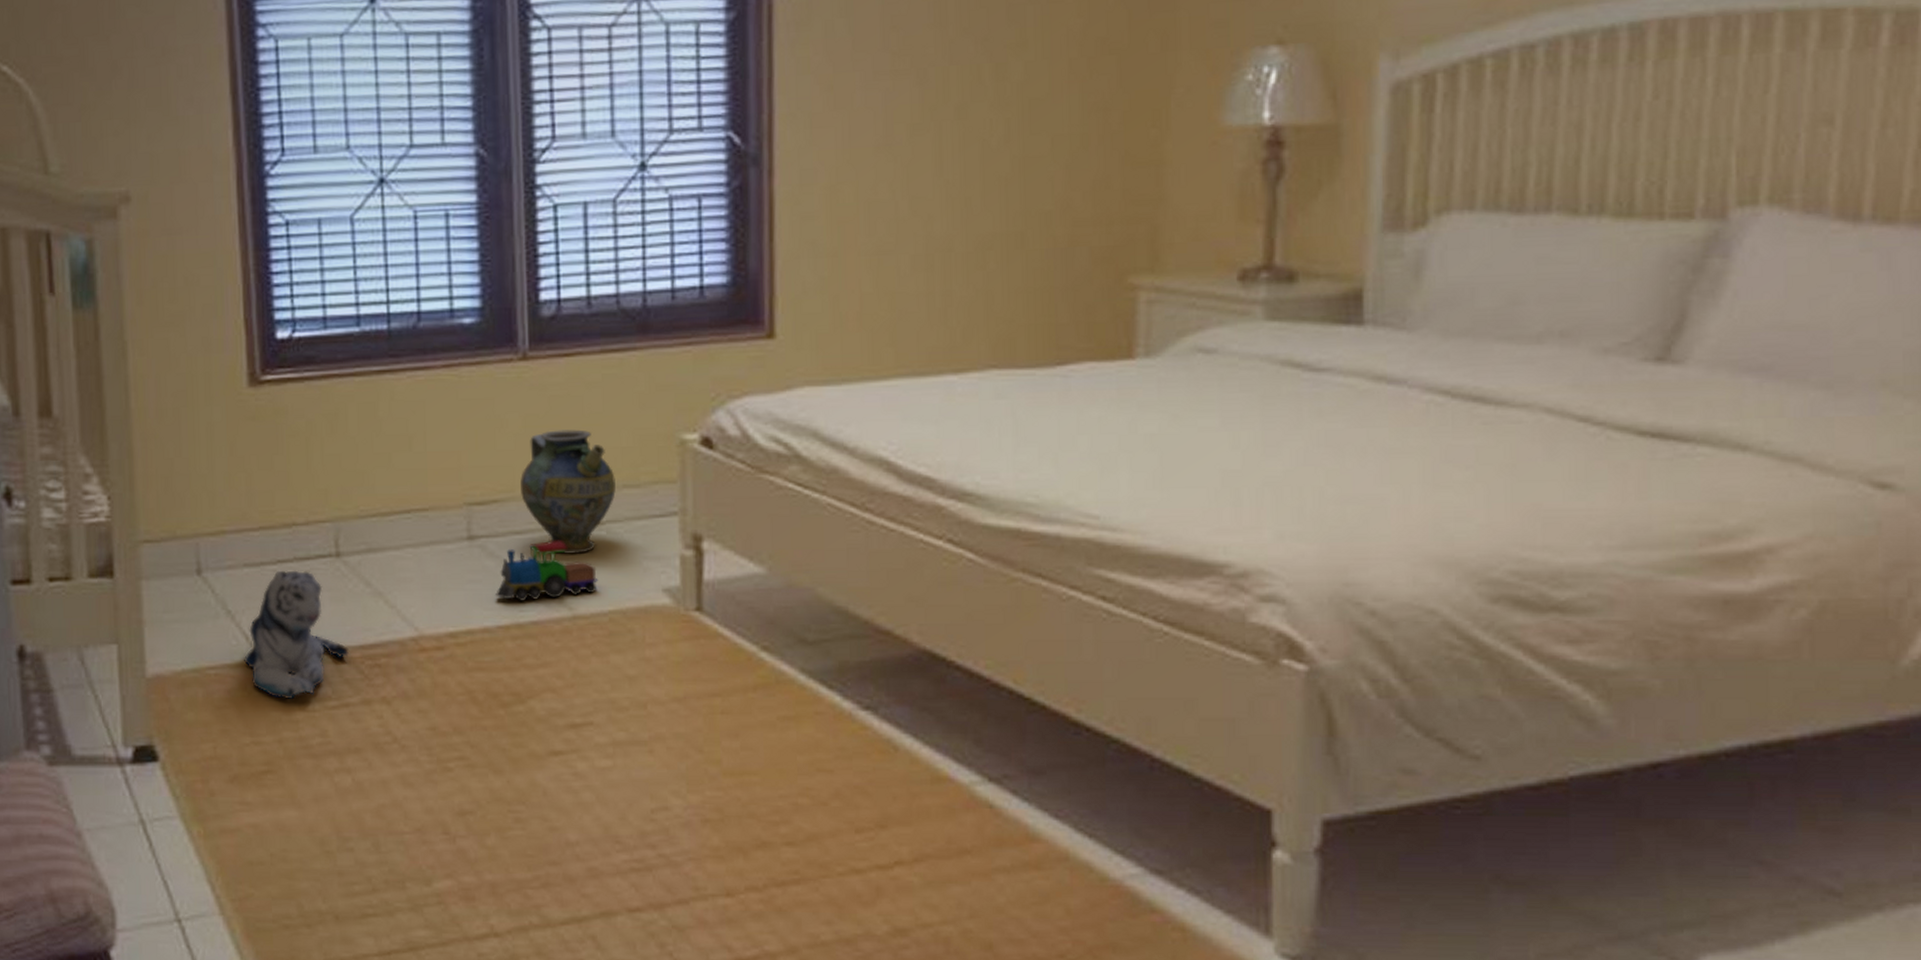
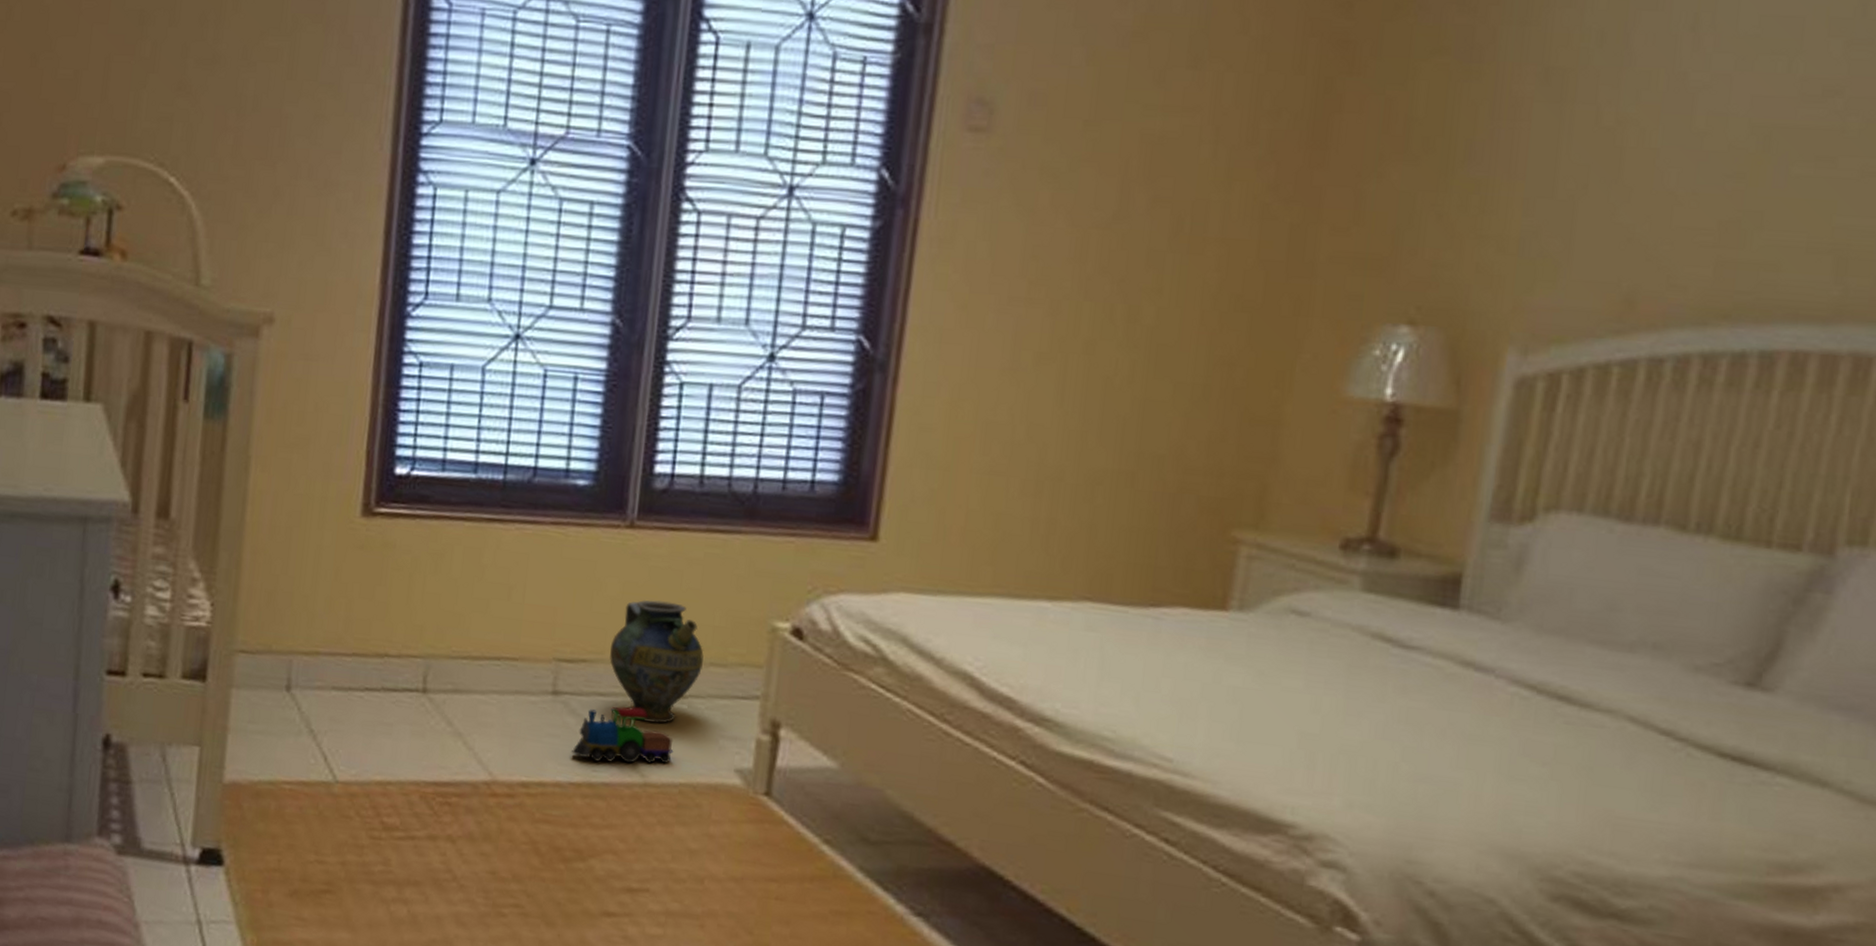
plush toy: present [243,570,350,700] -> none [318,697,423,825]

